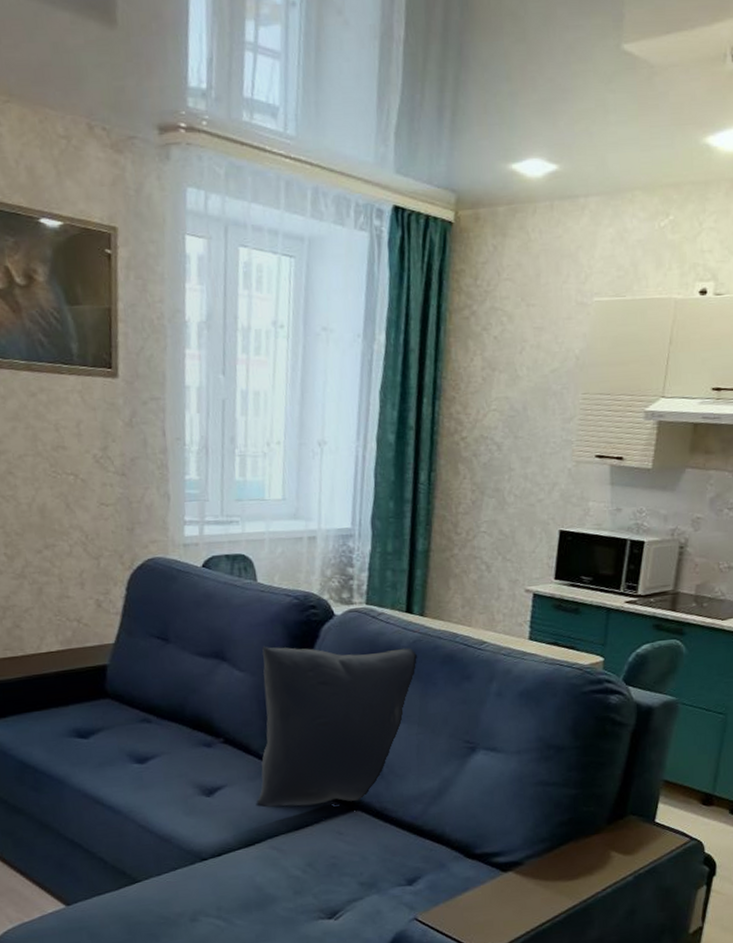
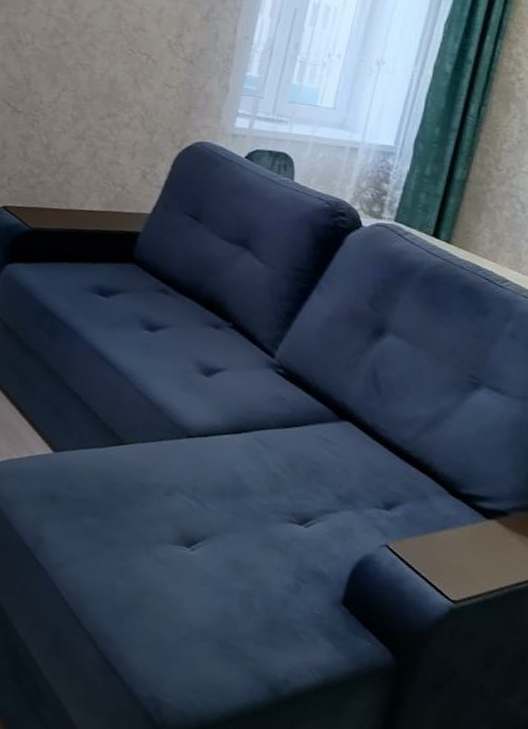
pillow: present [256,646,418,808] -> none [250,242,437,413]

